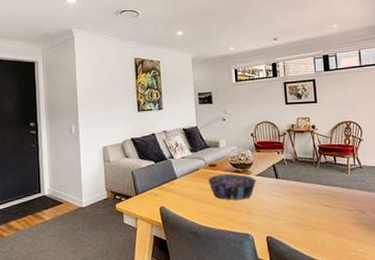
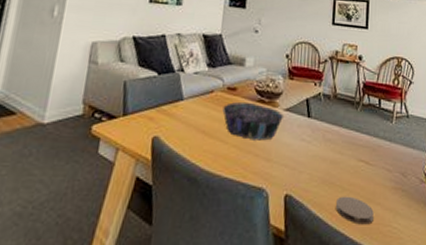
coaster: none [309,232,341,253] -> present [336,196,374,225]

